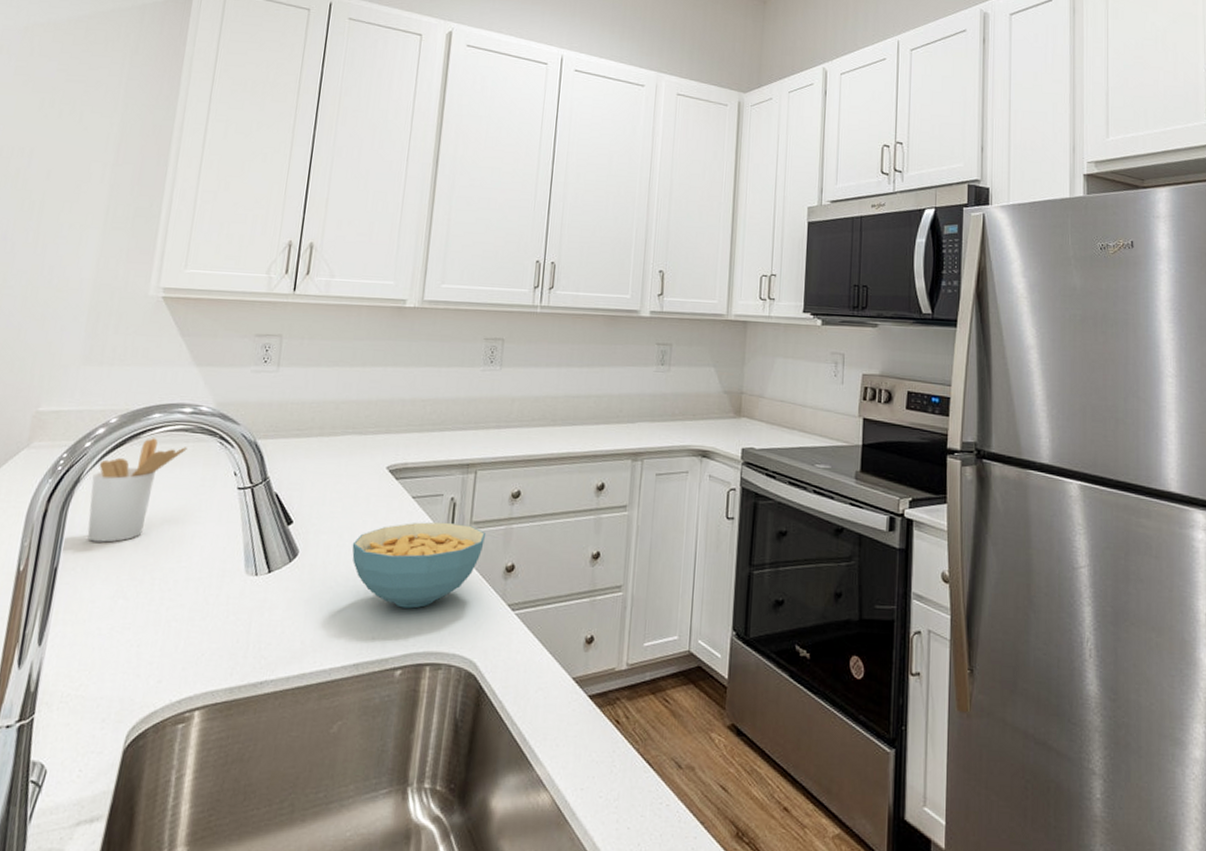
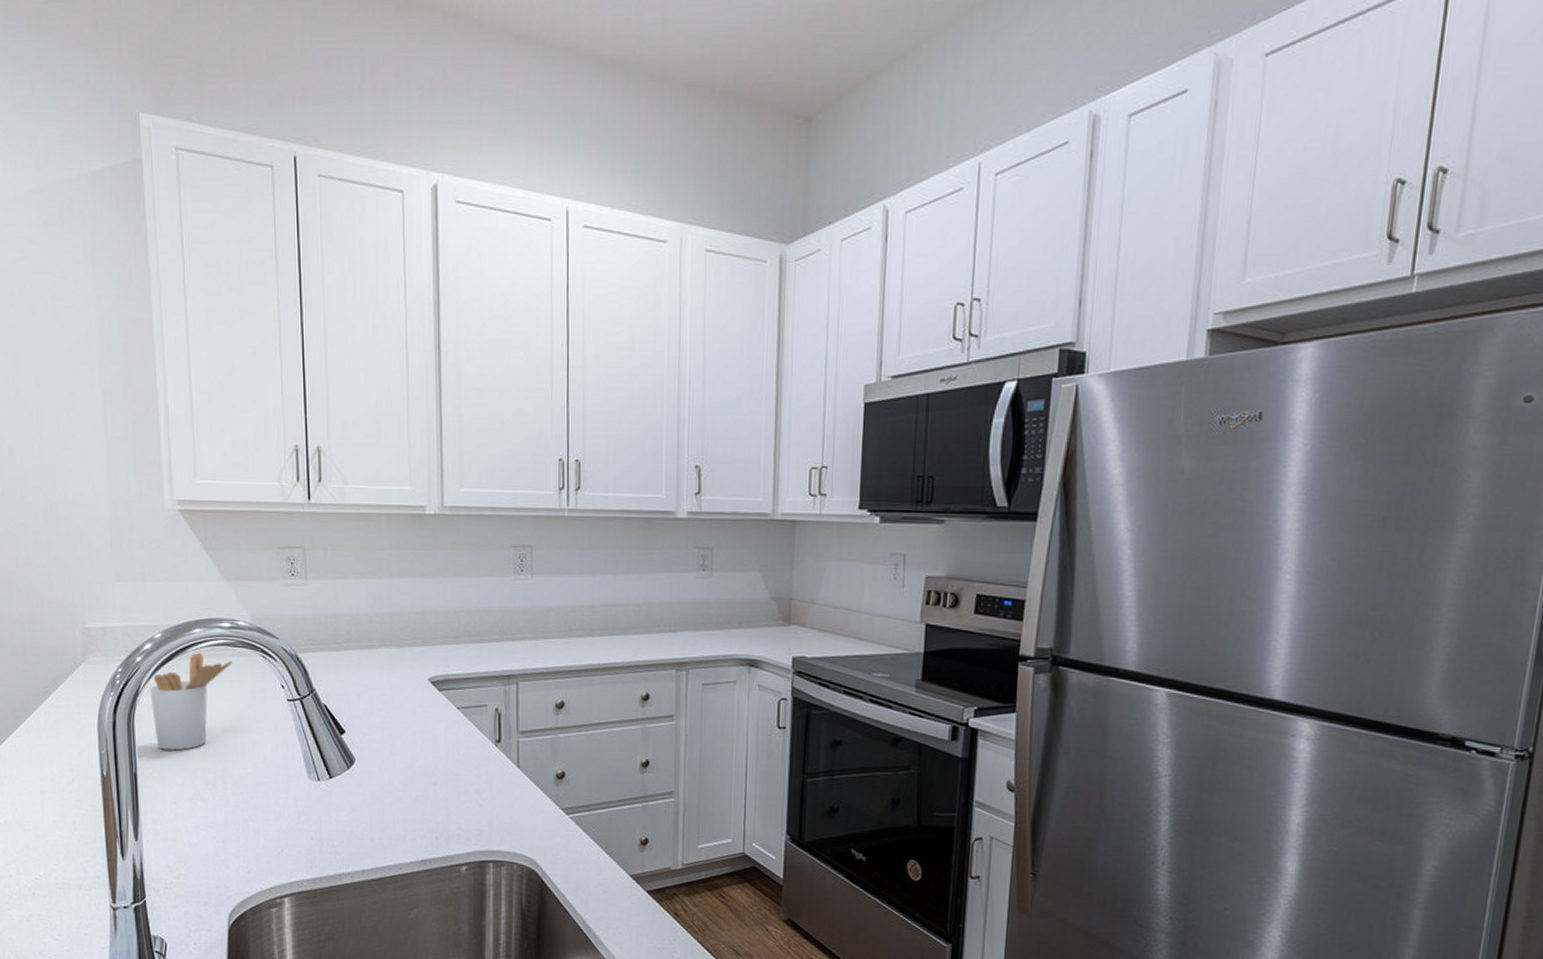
cereal bowl: present [352,522,485,609] -> none [405,731,533,812]

